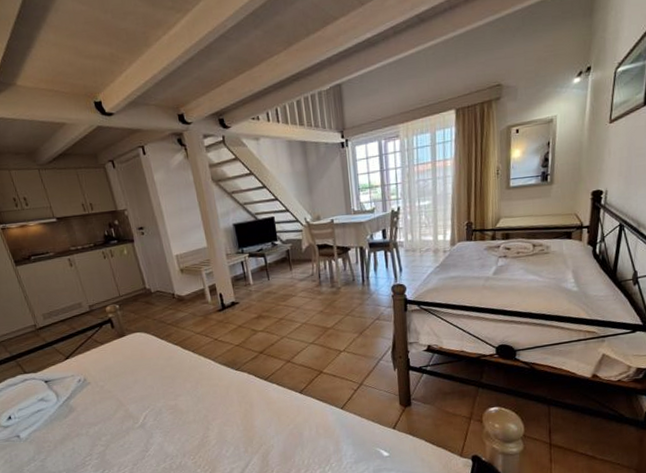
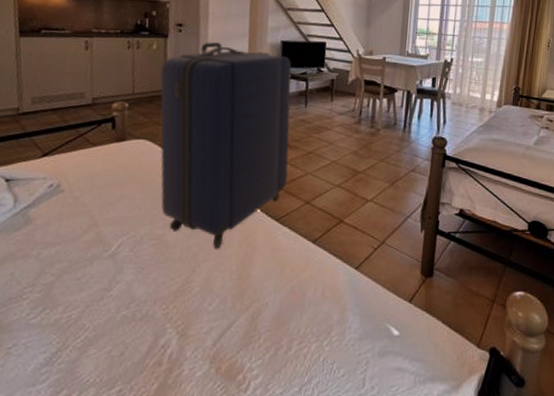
suitcase: none [135,236,267,409] -> present [160,41,292,249]

